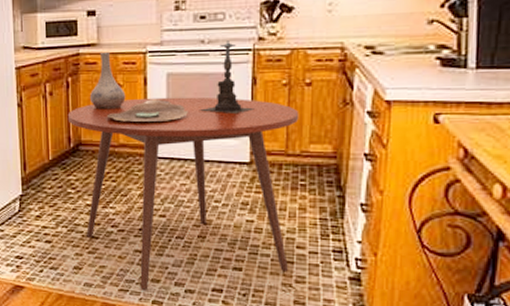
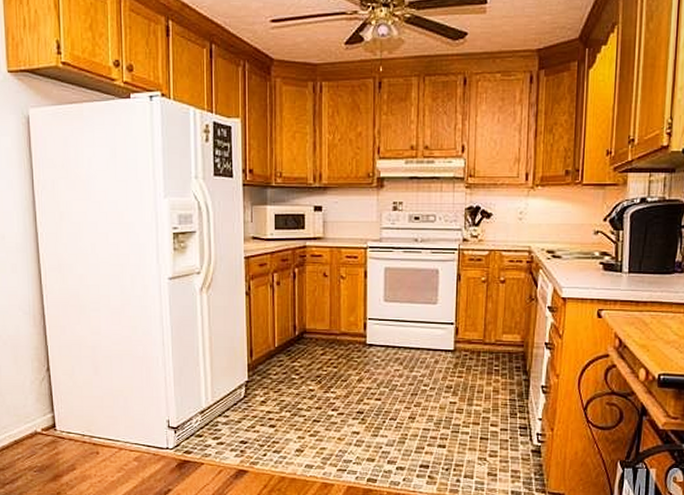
dining table: present [67,97,300,290] -> none [293,290,495,469]
vase: present [90,51,126,110] -> none [315,245,348,300]
decorative bowl: present [106,99,188,123] -> none [330,291,402,313]
candle holder: present [199,41,254,115] -> none [412,240,459,307]

